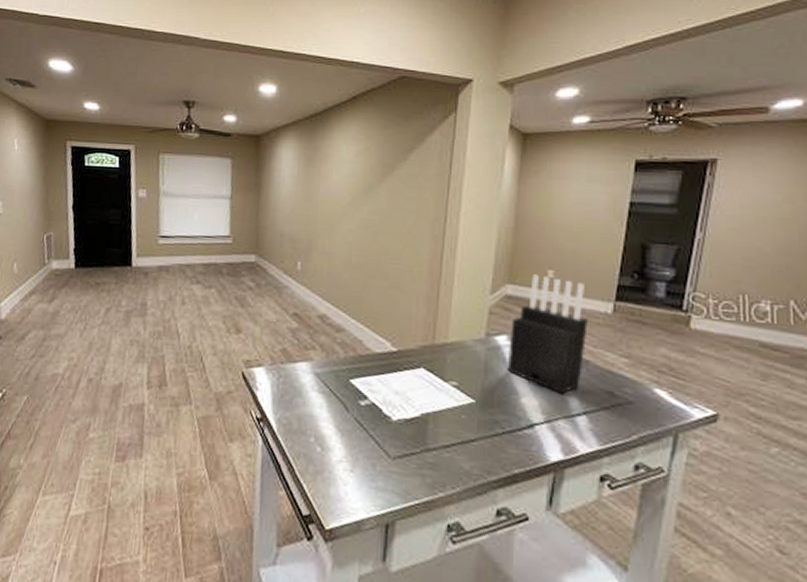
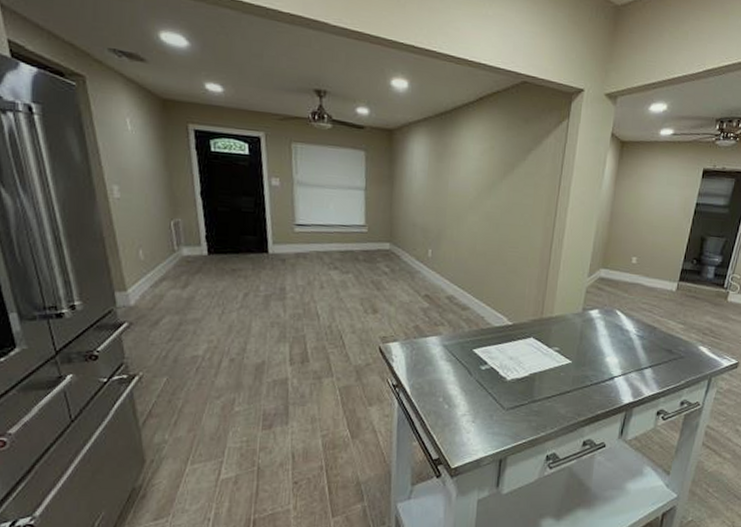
knife block: present [507,274,588,394] -> none [597,260,658,353]

